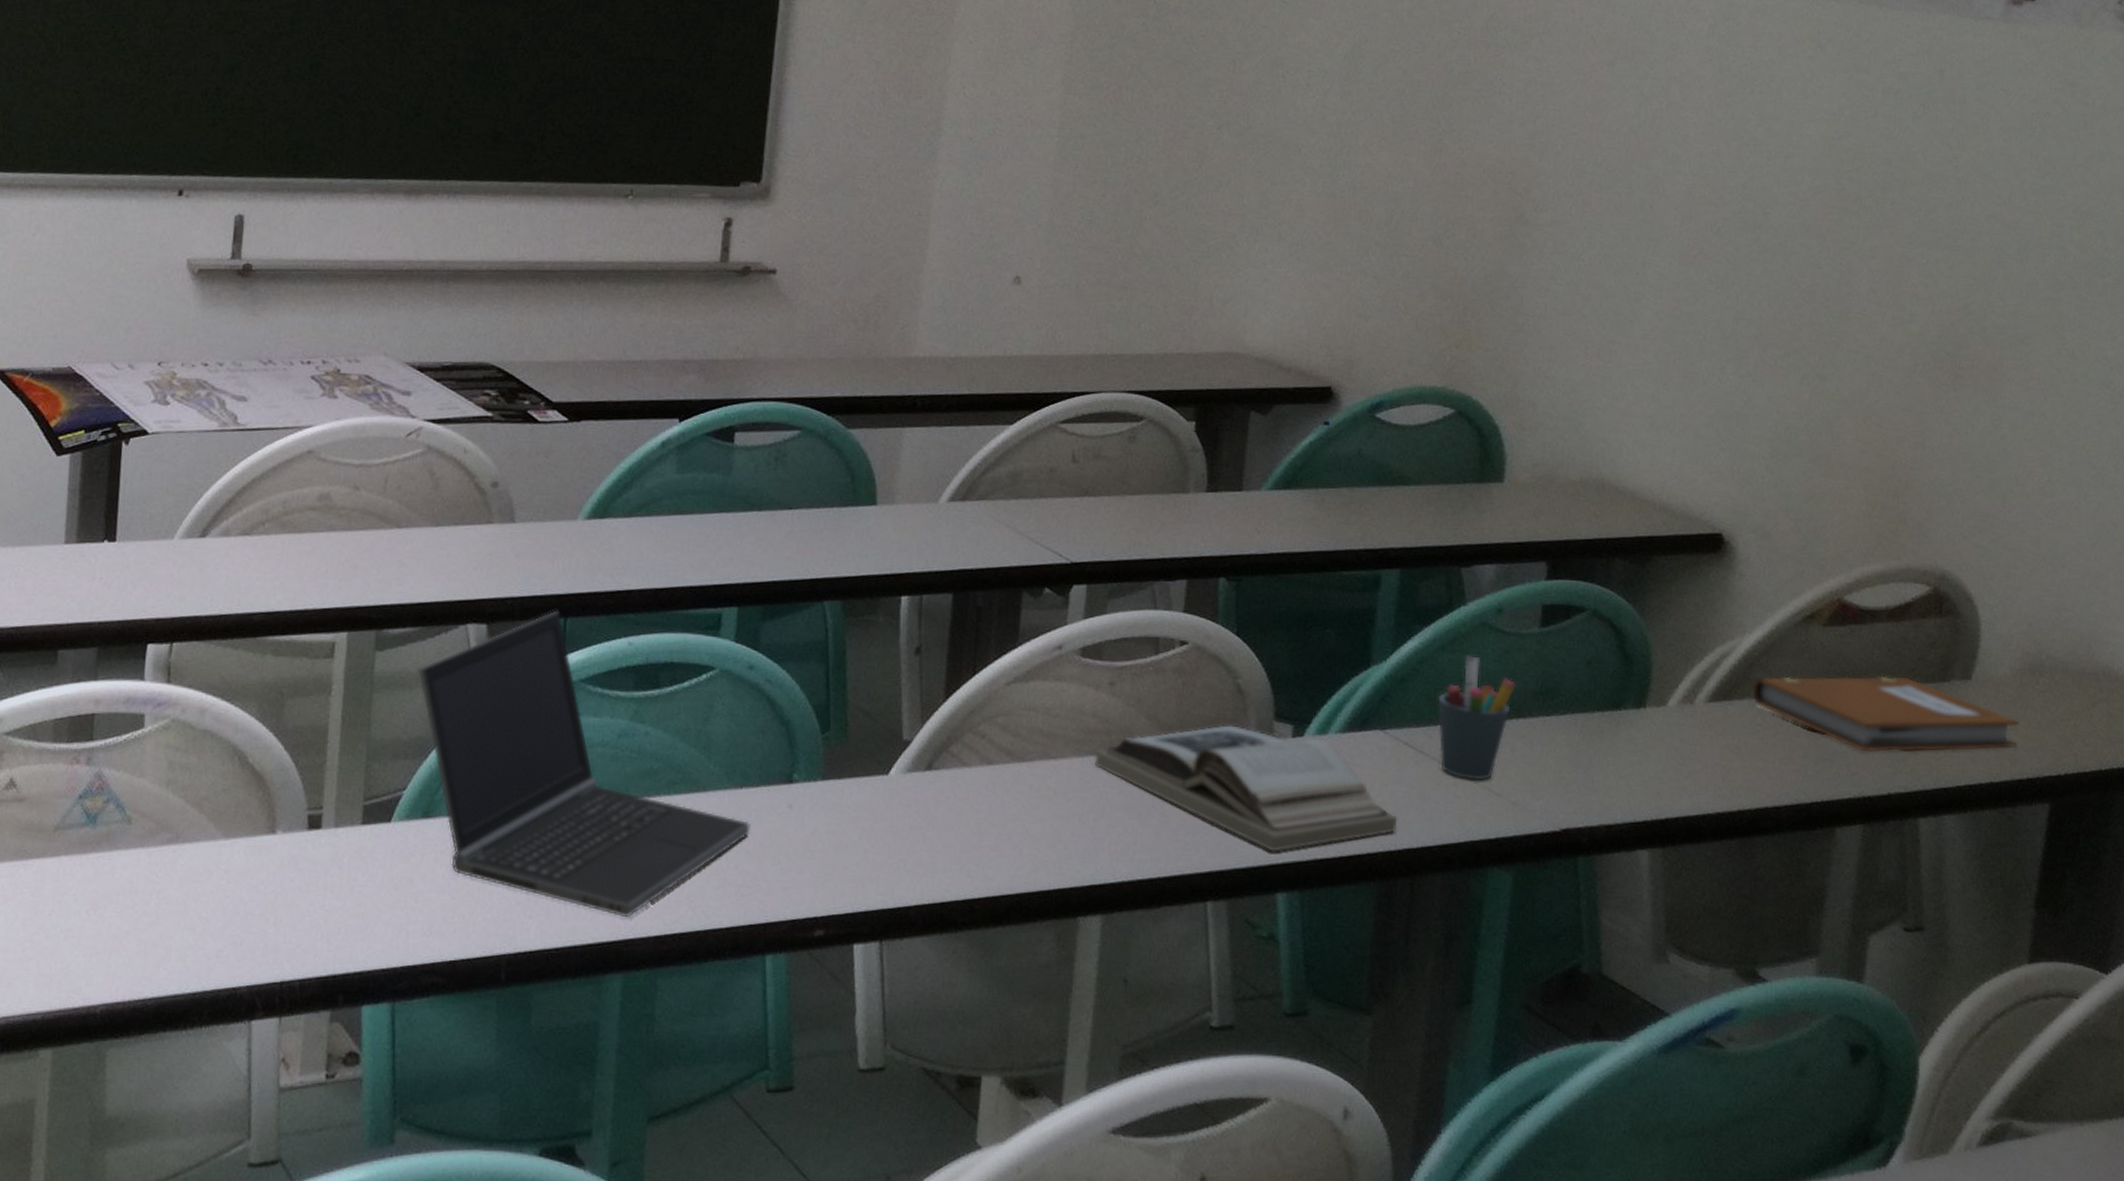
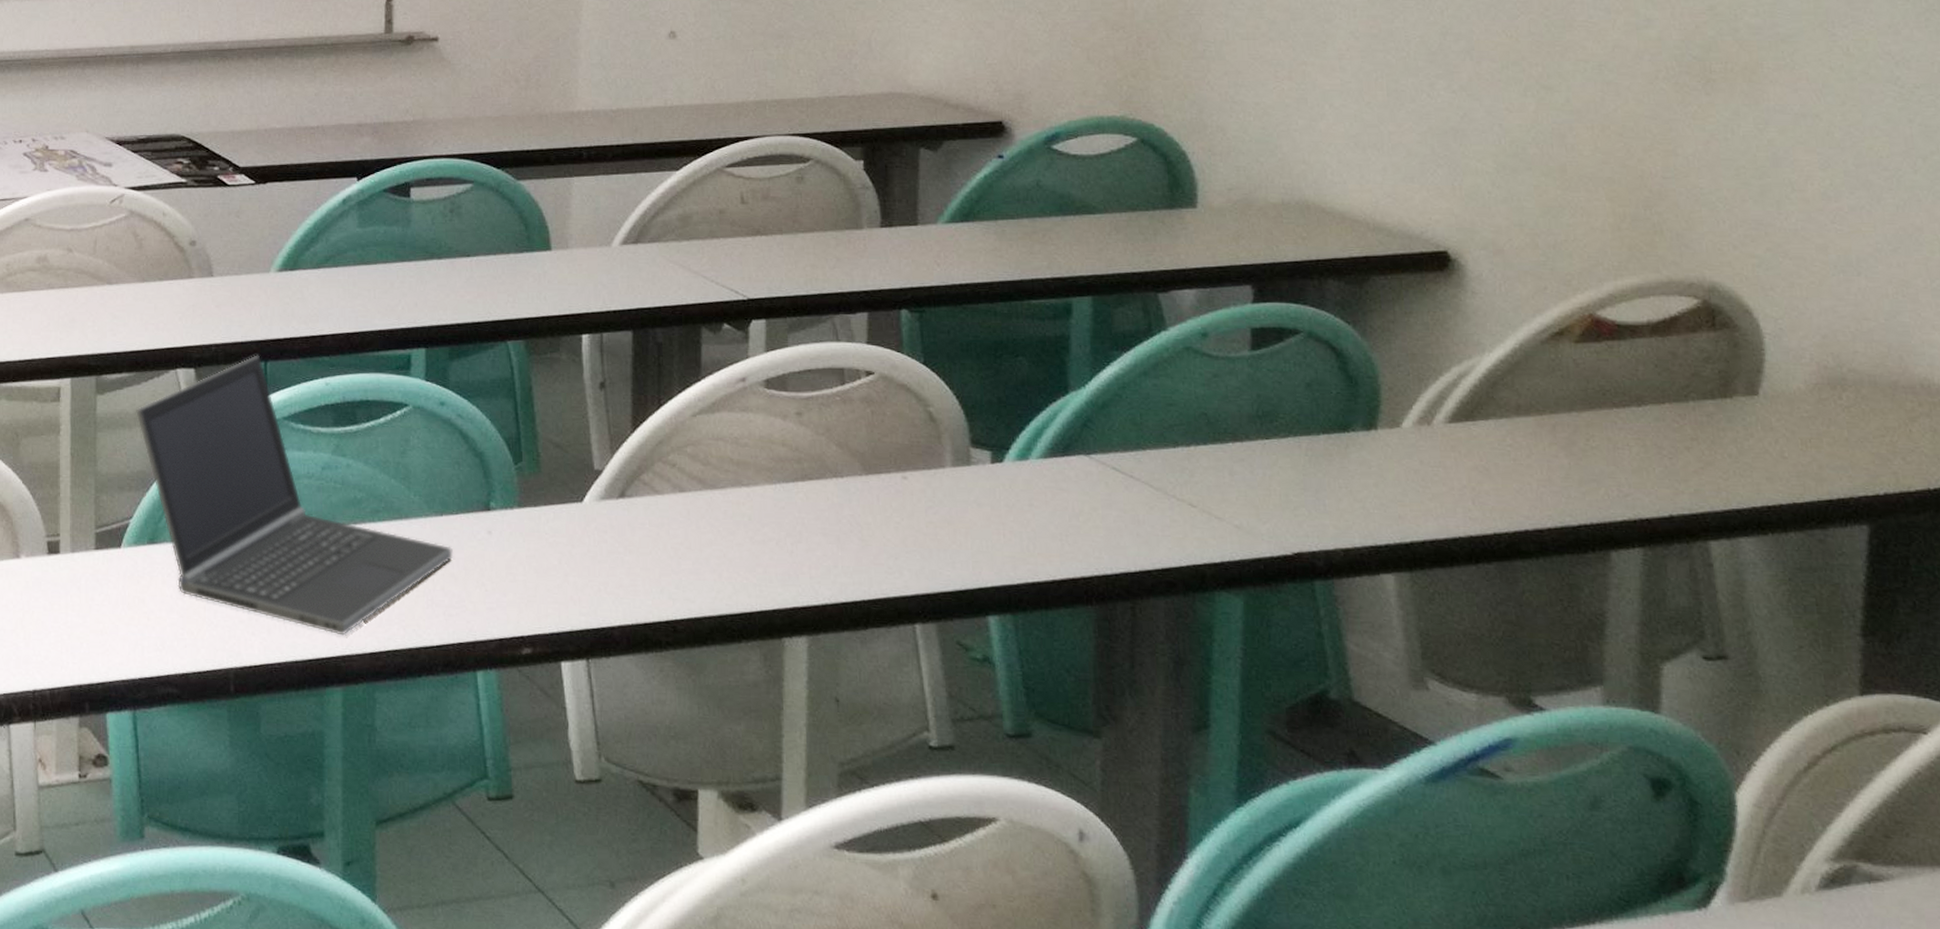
book: present [1095,725,1398,852] -> none [788,452,1112,576]
pen holder: present [1438,655,1516,781] -> none [1144,380,1229,505]
notebook: present [1752,675,2019,752] -> none [1498,393,1822,473]

